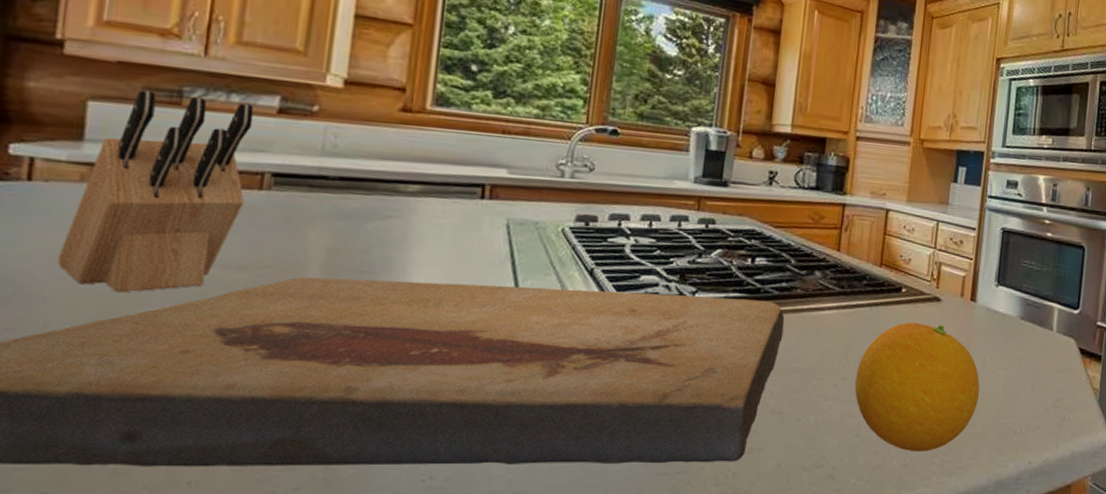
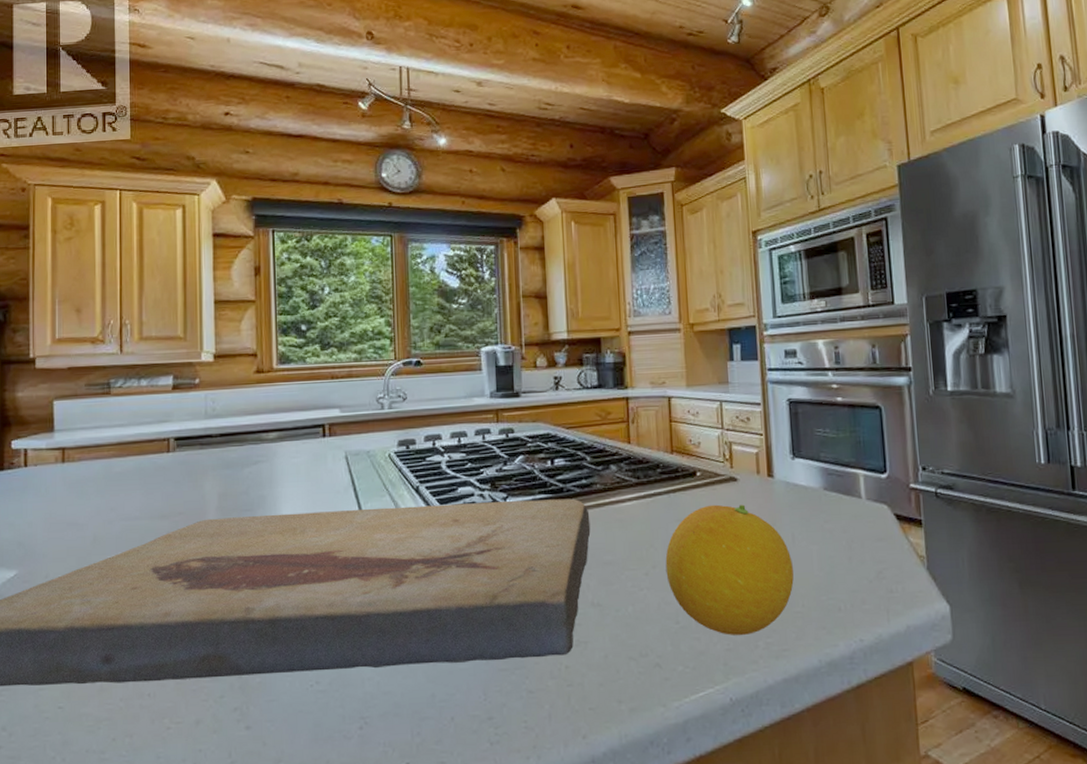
knife block: present [57,90,254,293] -> none [48,386,159,546]

